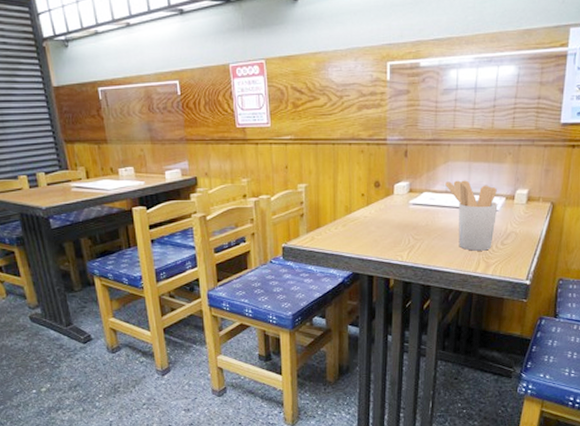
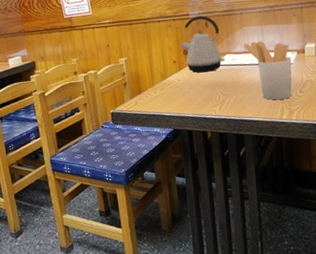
kettle: none [372,142,421,211] -> present [180,15,225,73]

